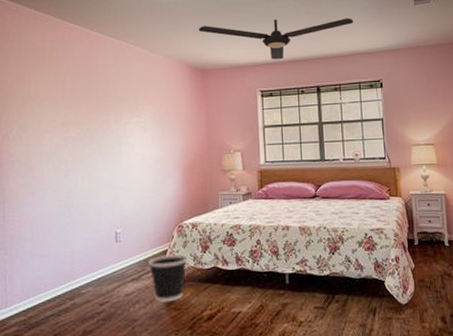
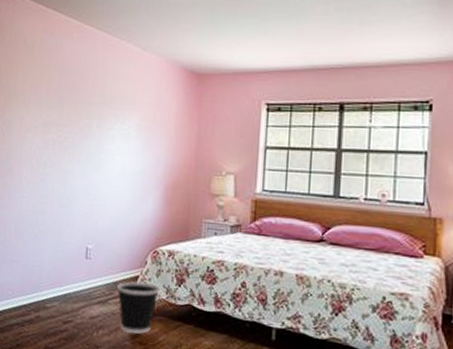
ceiling fan: present [198,18,354,60] -> none [199,16,402,67]

